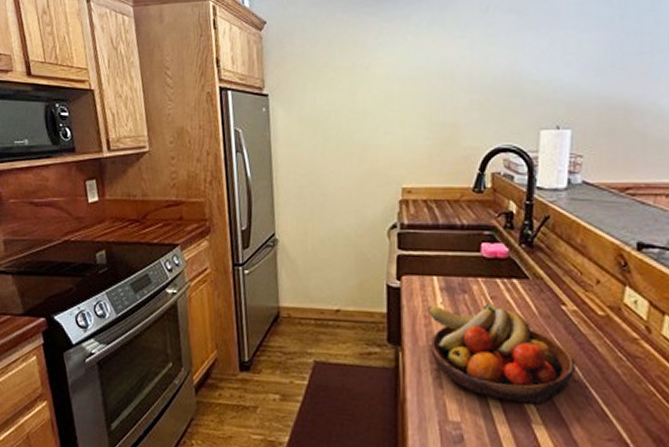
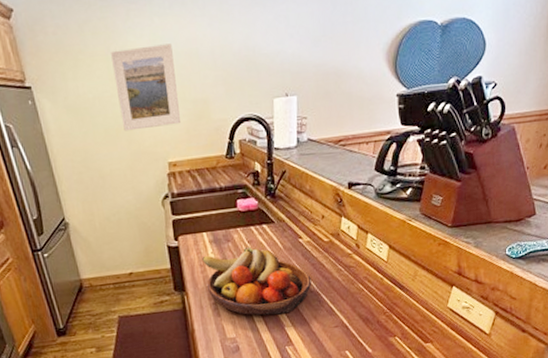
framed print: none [355,63,424,149] -> present [110,43,180,131]

